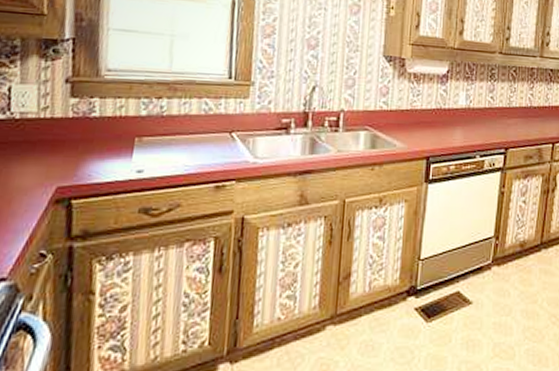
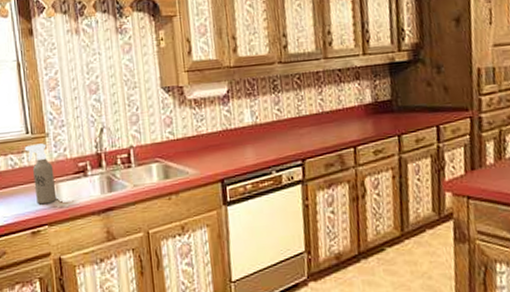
spray bottle: none [223,91,253,158] -> present [24,143,57,205]

